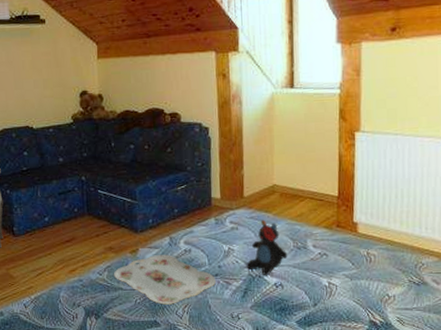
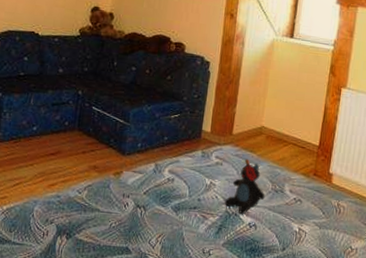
serving tray: present [113,255,216,305] -> none [92,180,193,233]

